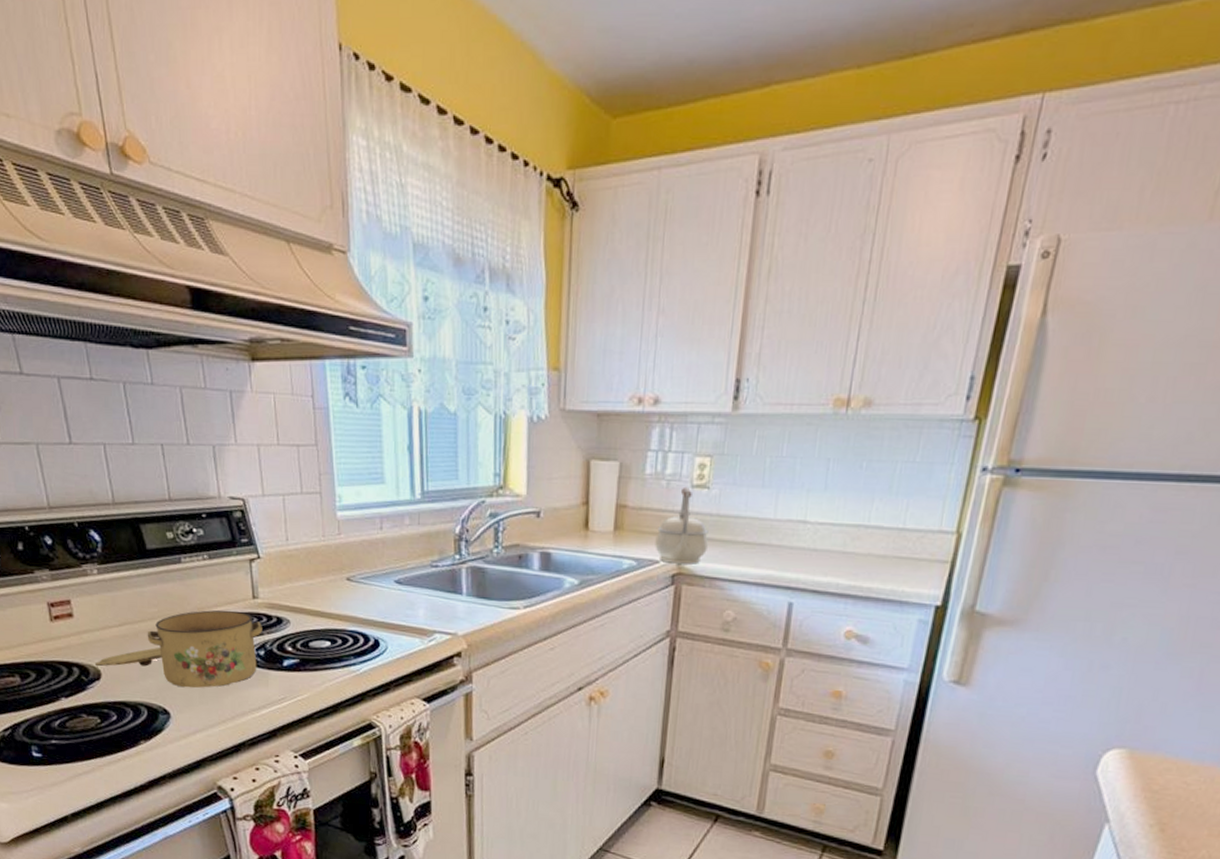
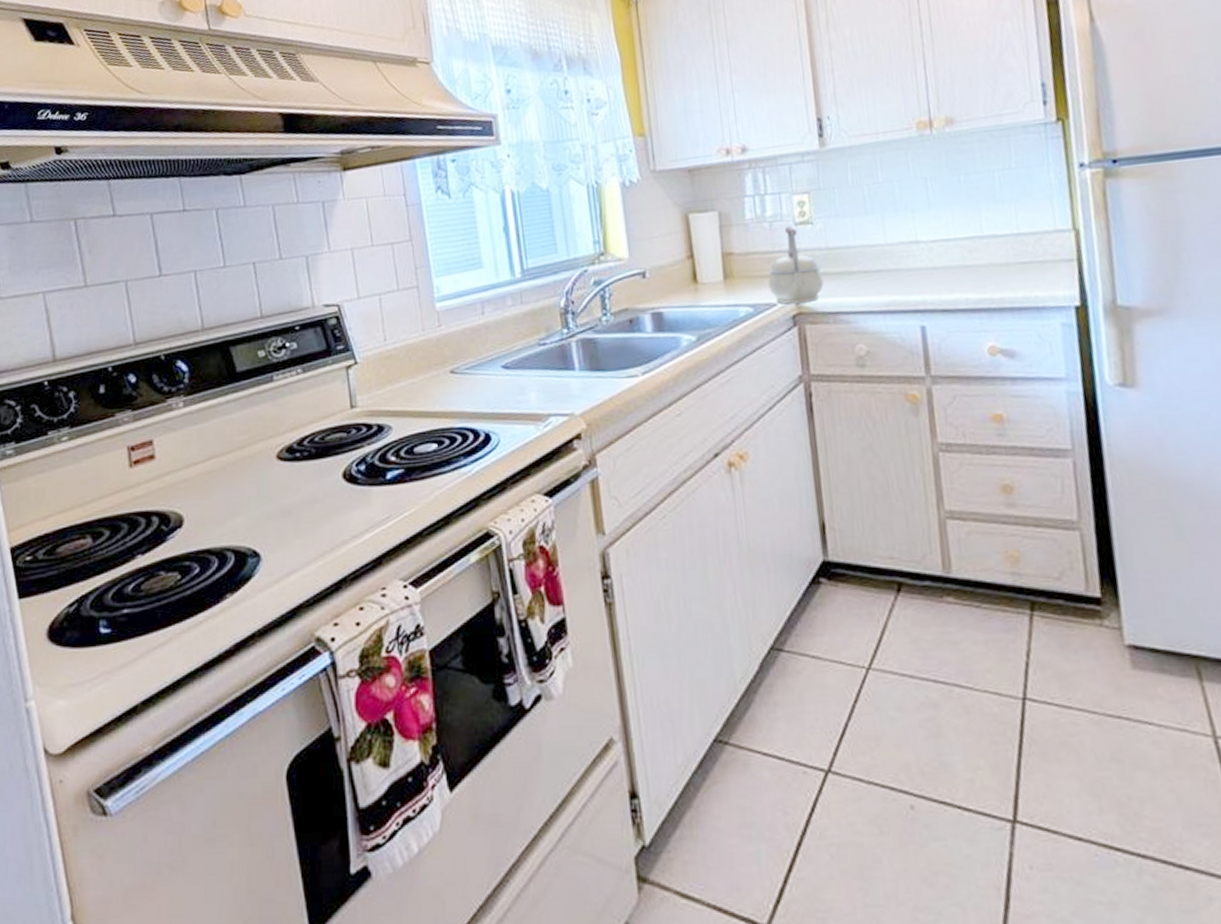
cooking pot: present [94,609,262,689] -> none [176,424,362,522]

